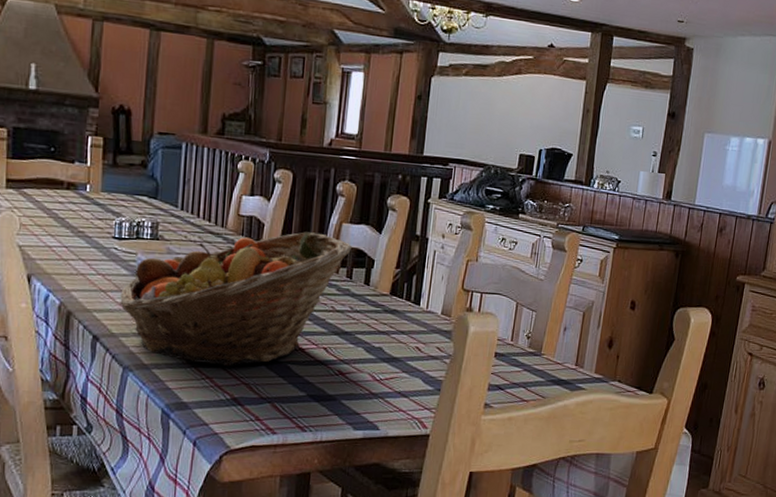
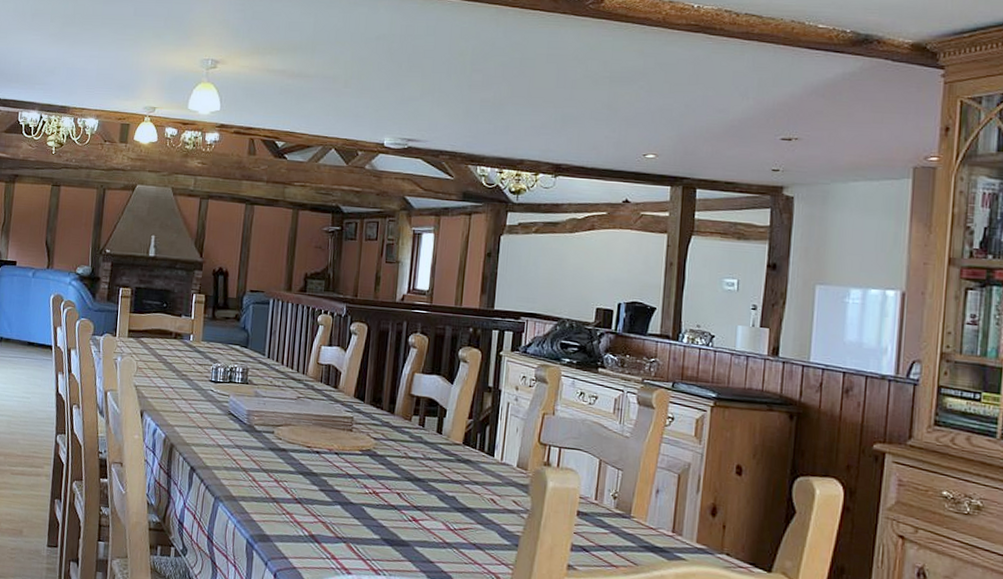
fruit basket: present [120,232,353,367] -> none [214,380,425,505]

